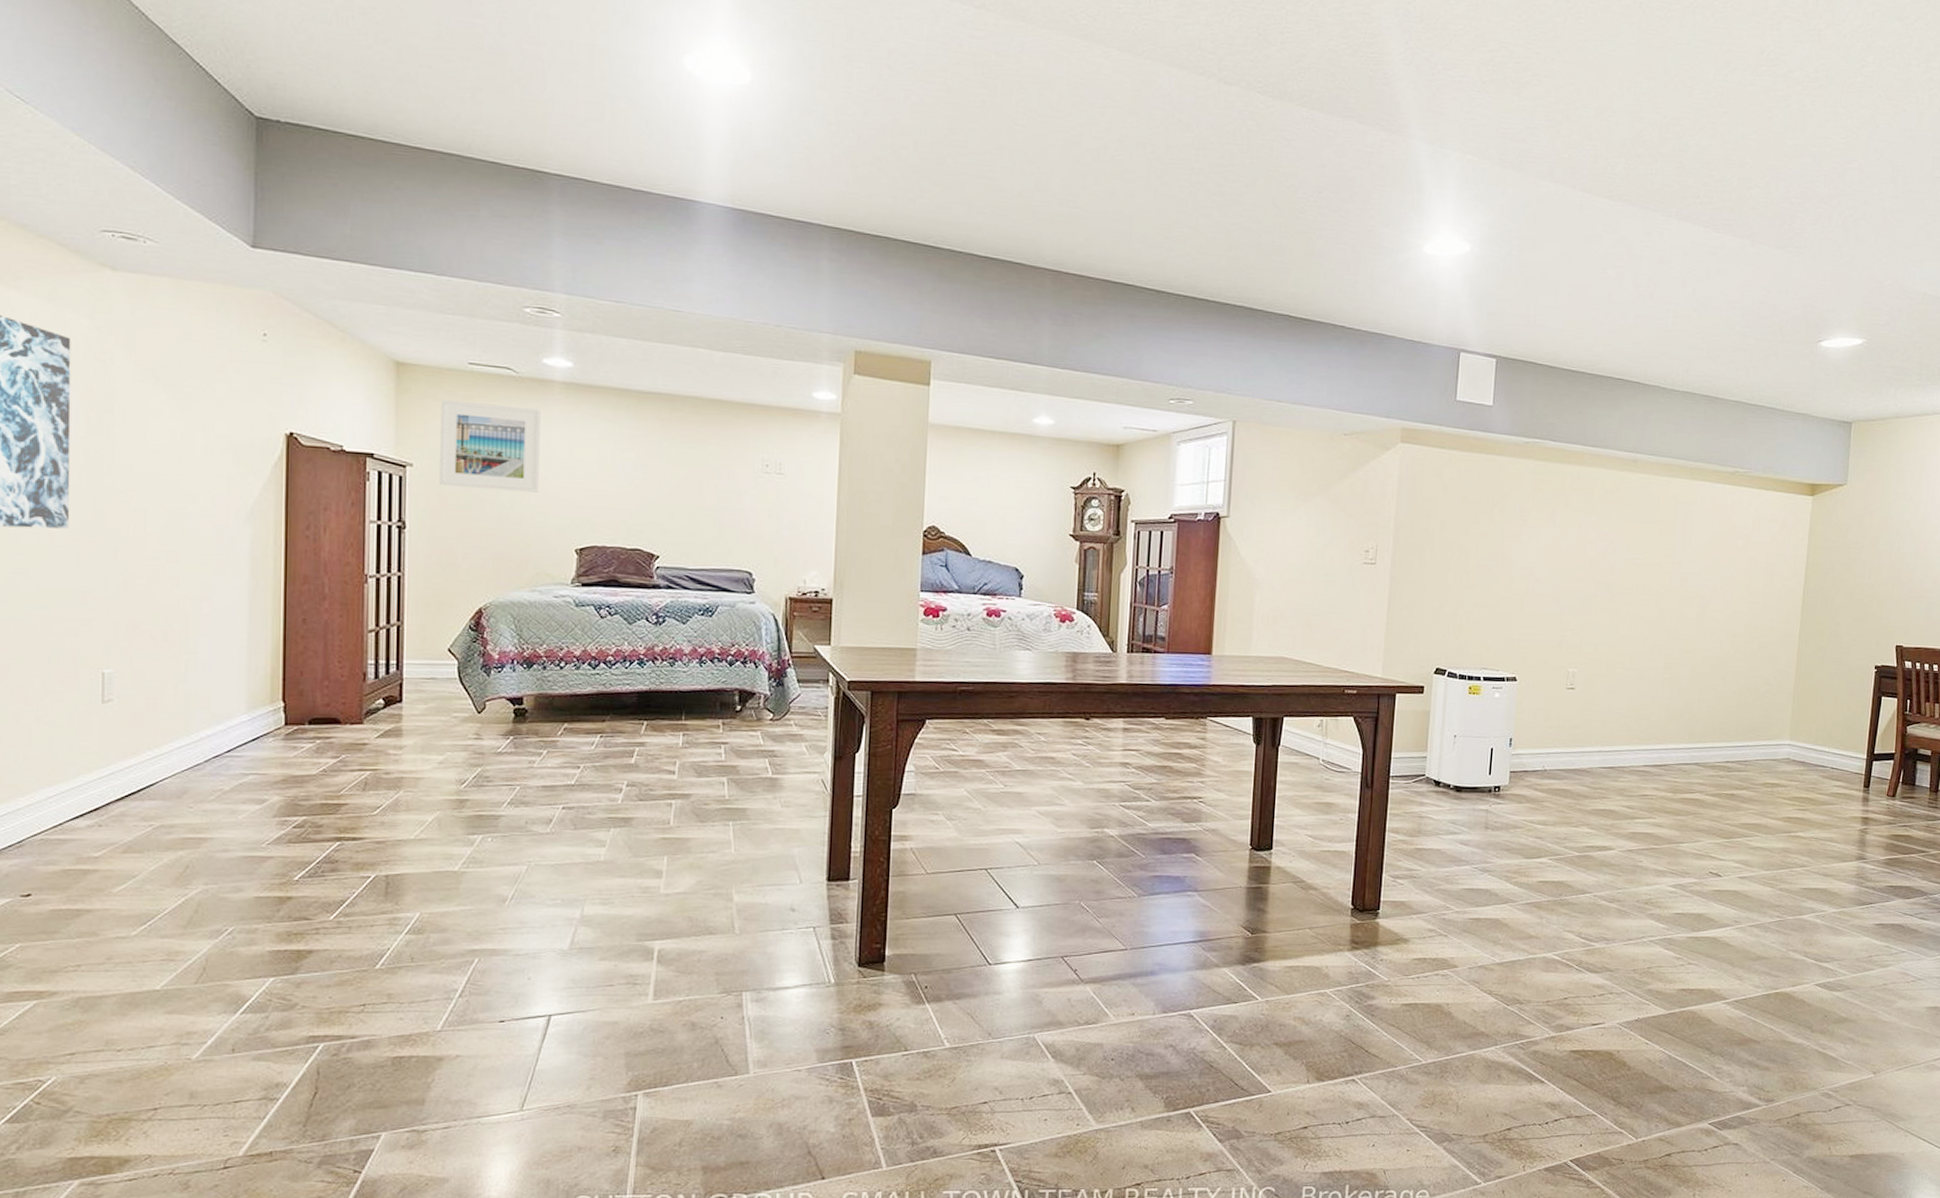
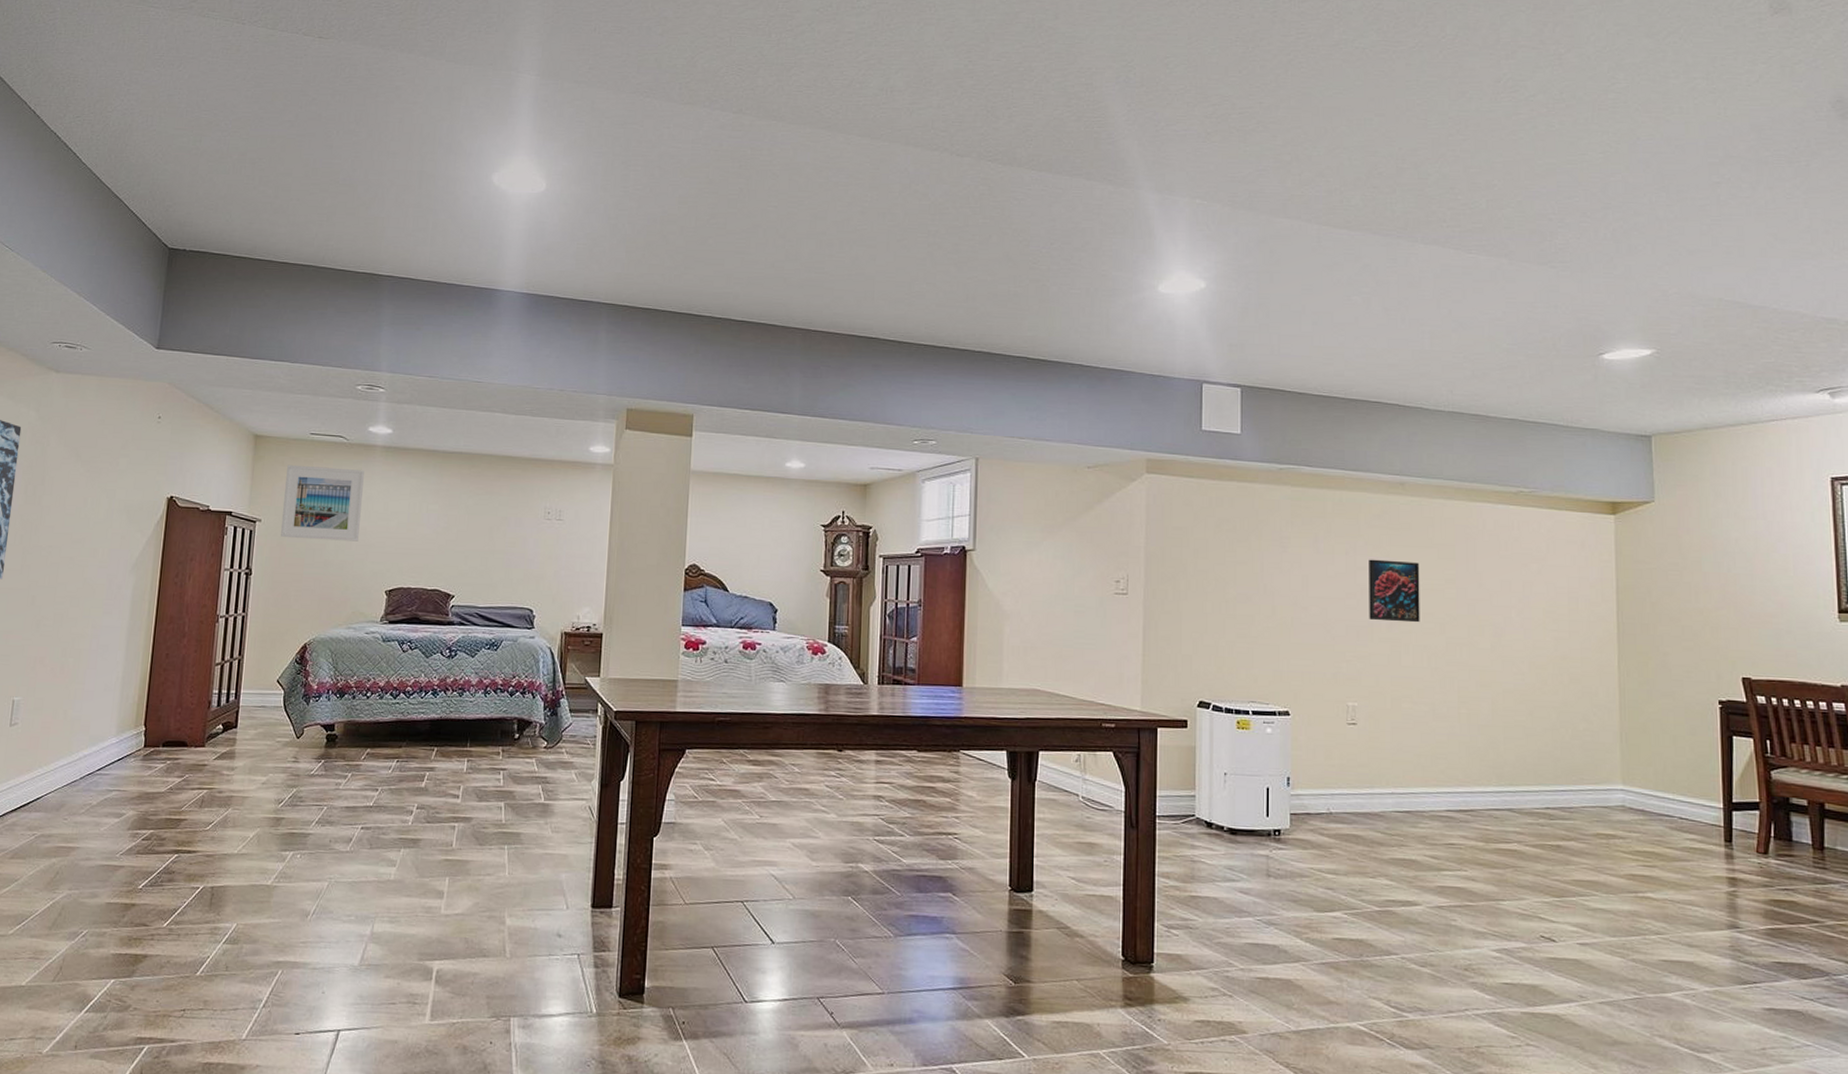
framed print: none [1594,533,1643,595] -> present [1369,559,1420,623]

